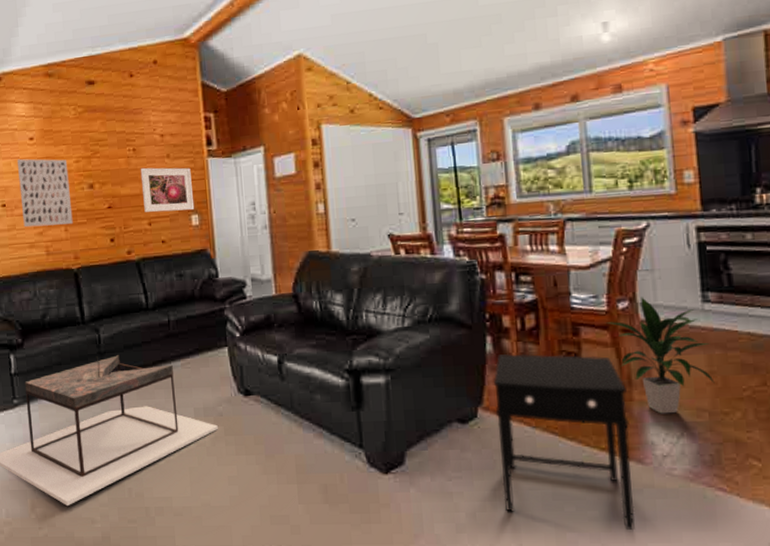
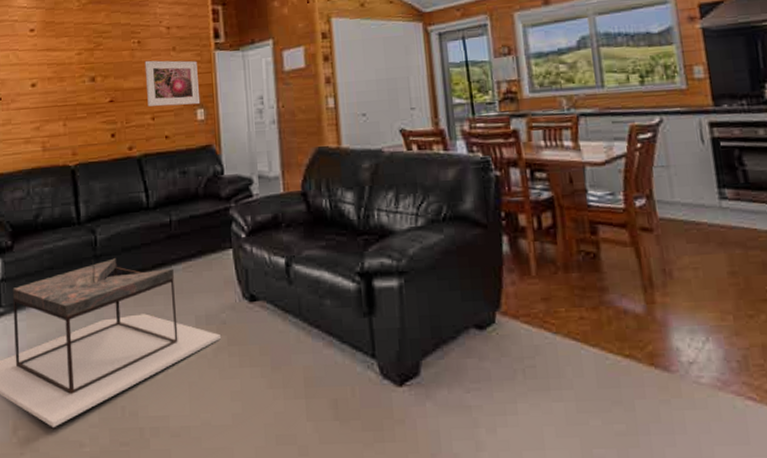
wall art: present [16,158,73,228] -> none [15,50,72,122]
side table: present [493,354,635,531] -> none [510,254,664,446]
indoor plant: present [606,297,715,414] -> none [624,194,737,318]

